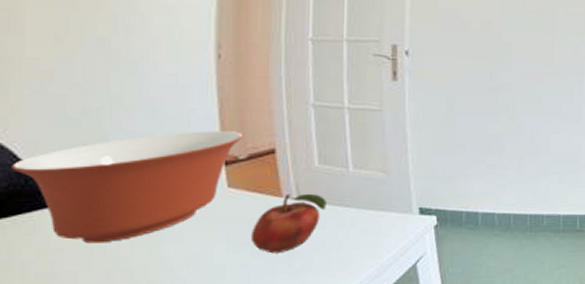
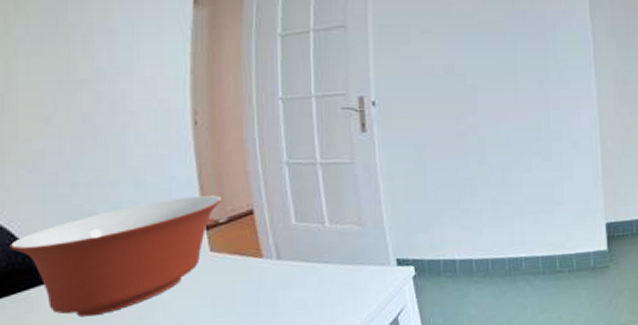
fruit: present [250,193,327,254] -> none [234,252,306,316]

